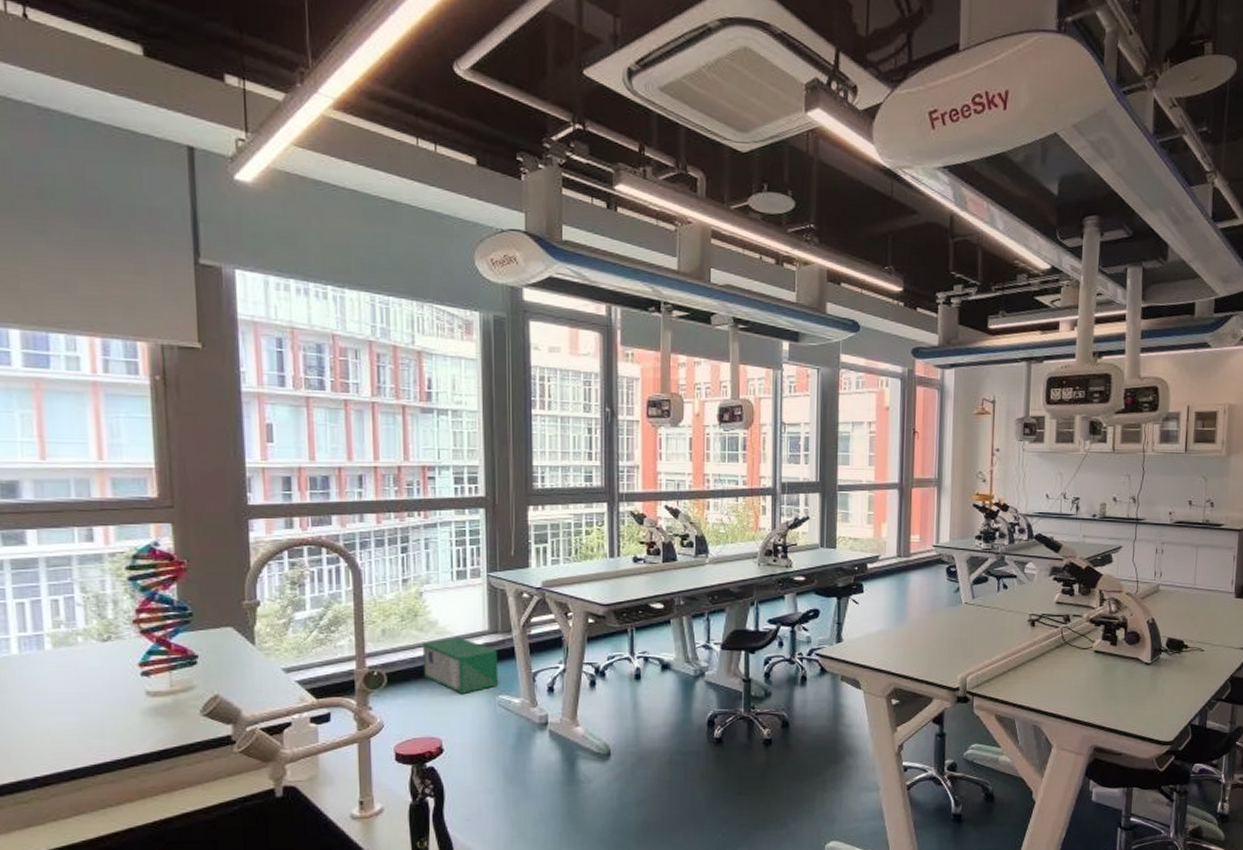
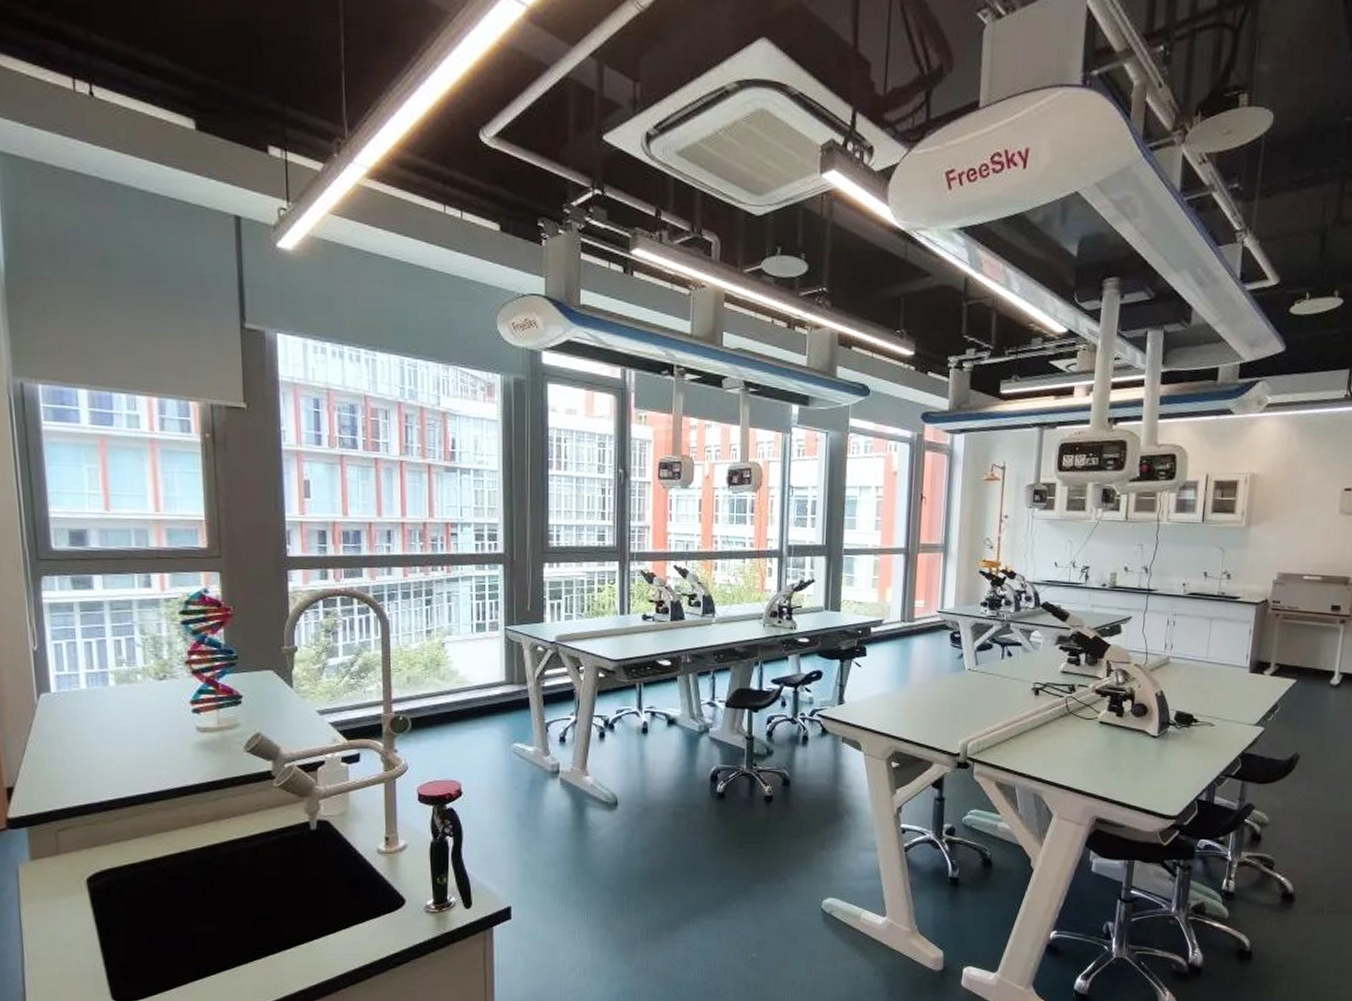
storage bin: present [422,636,499,695] -> none [444,685,514,742]

